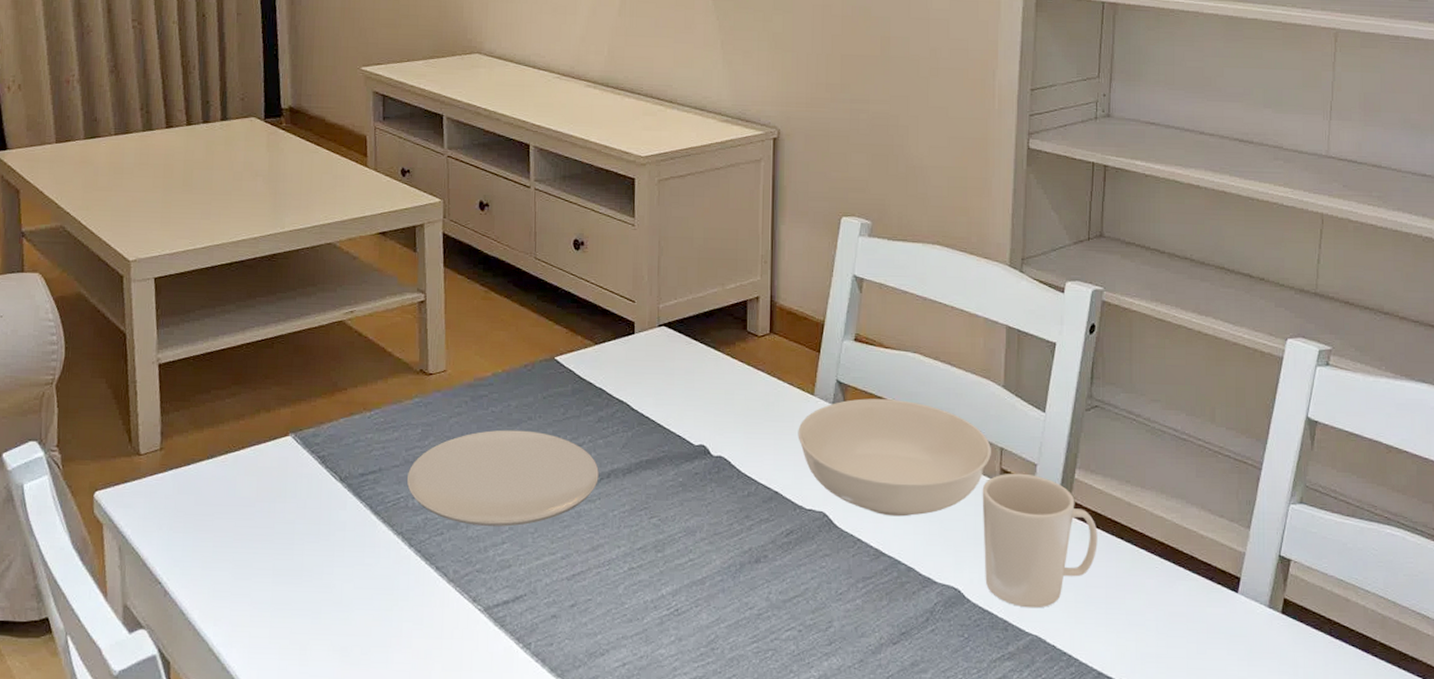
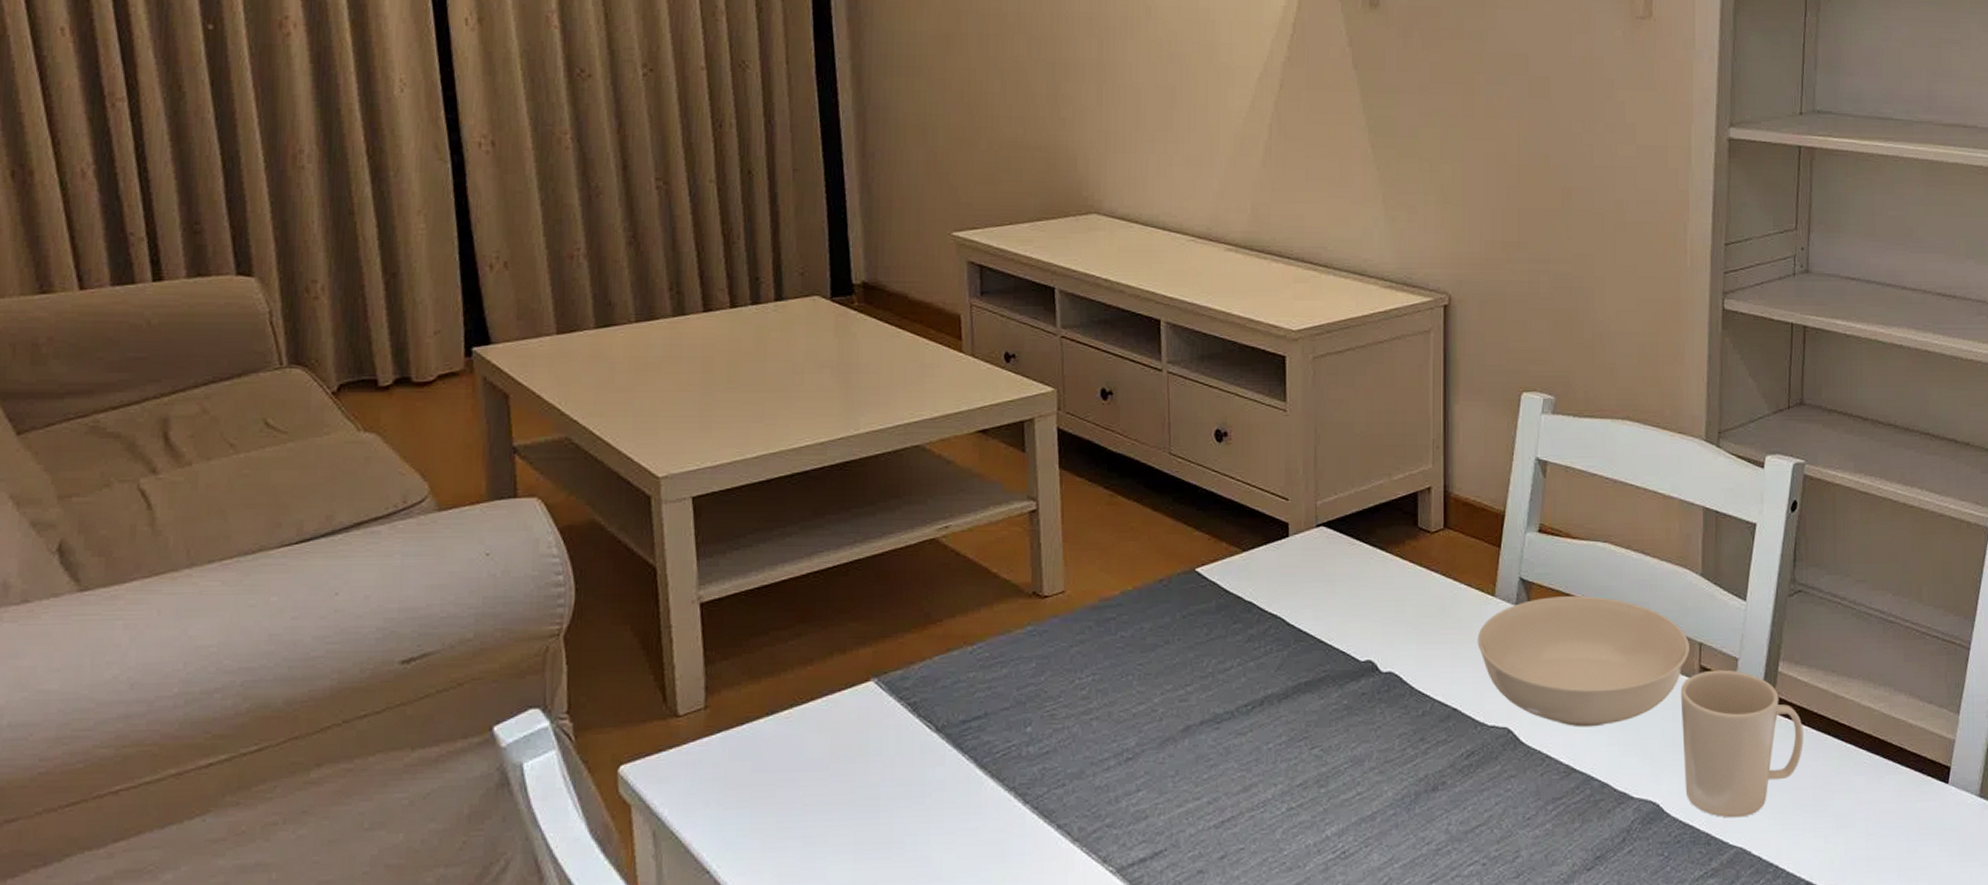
plate: present [407,429,599,527] -> none [1020,656,1250,773]

